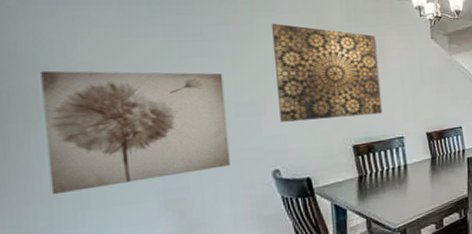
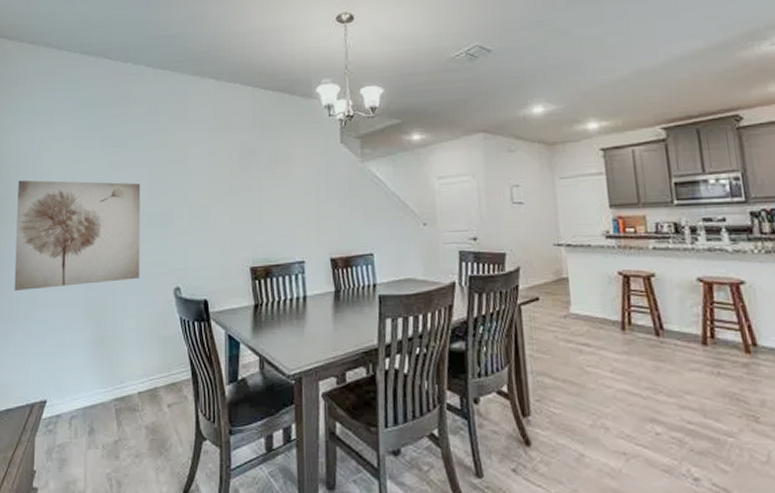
wall art: present [271,23,382,122] -> none [183,131,283,236]

